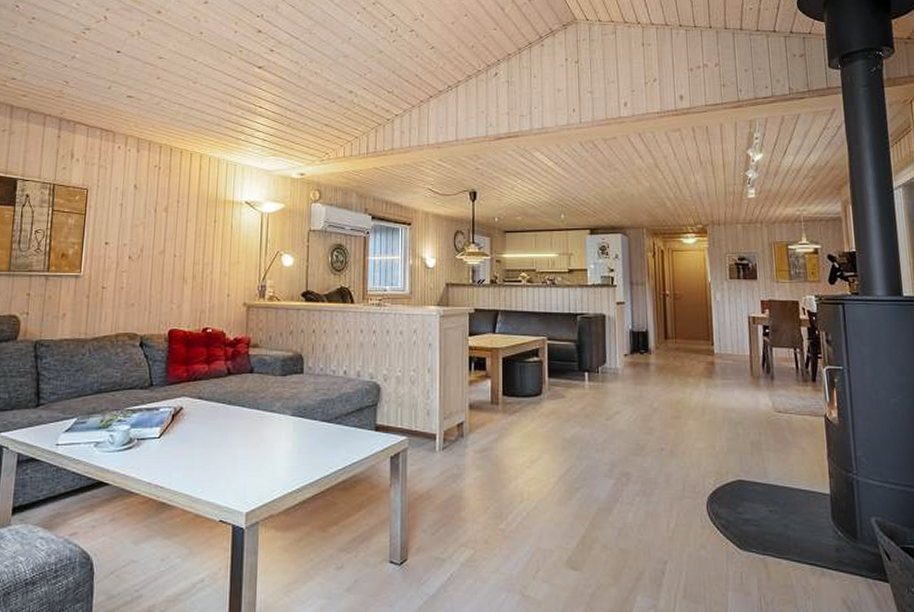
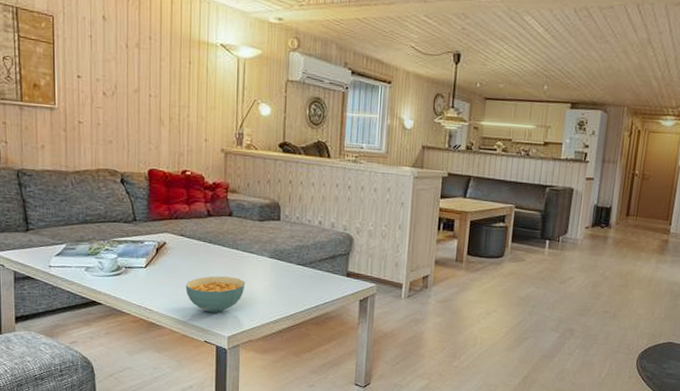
cereal bowl: none [201,440,266,486] -> present [185,276,246,313]

